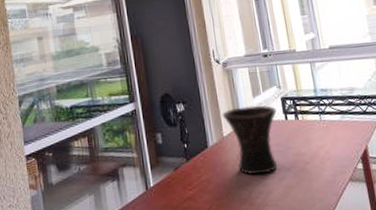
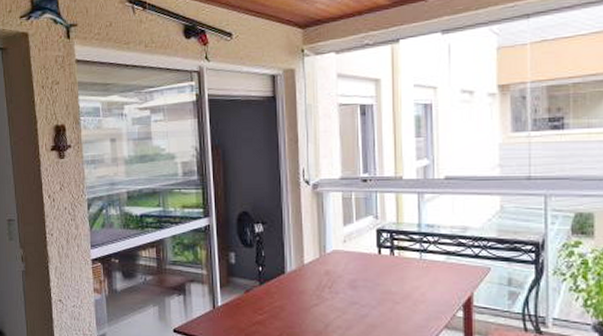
vase: present [222,105,277,175] -> none [305,234,369,309]

